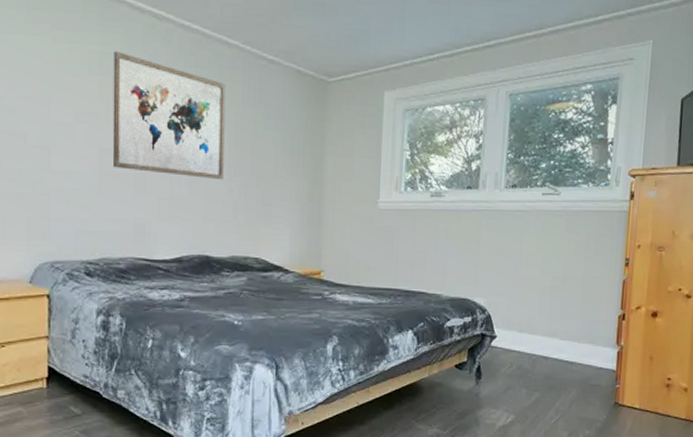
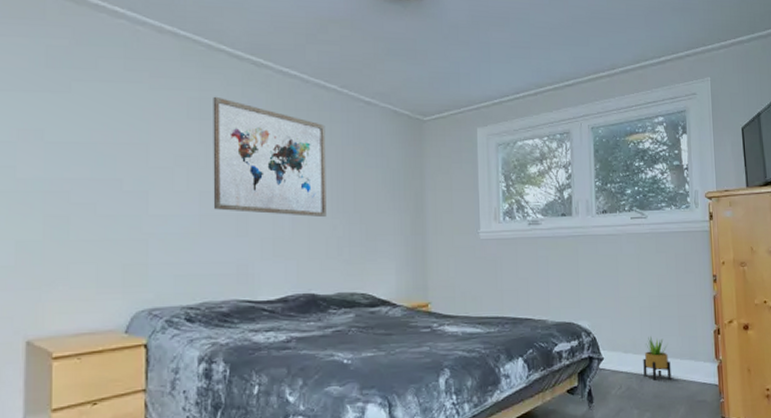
potted plant: none [537,317,567,362] -> present [643,336,671,380]

